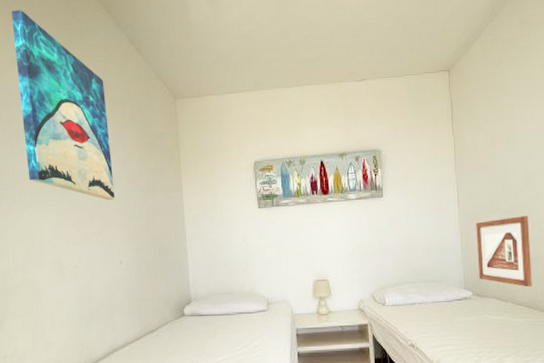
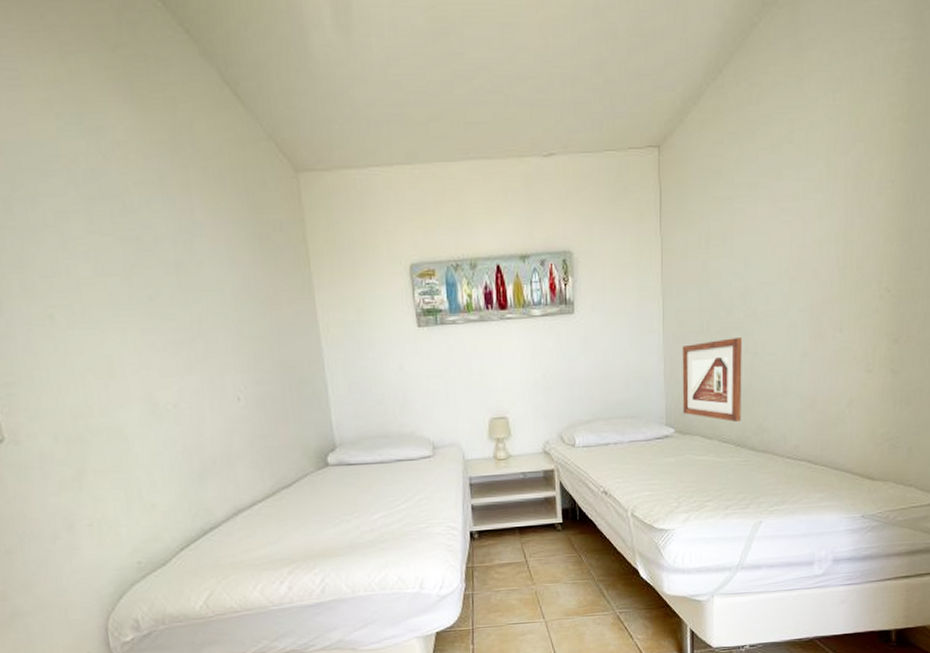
wall art: present [11,10,116,201] -> none [29,18,223,316]

